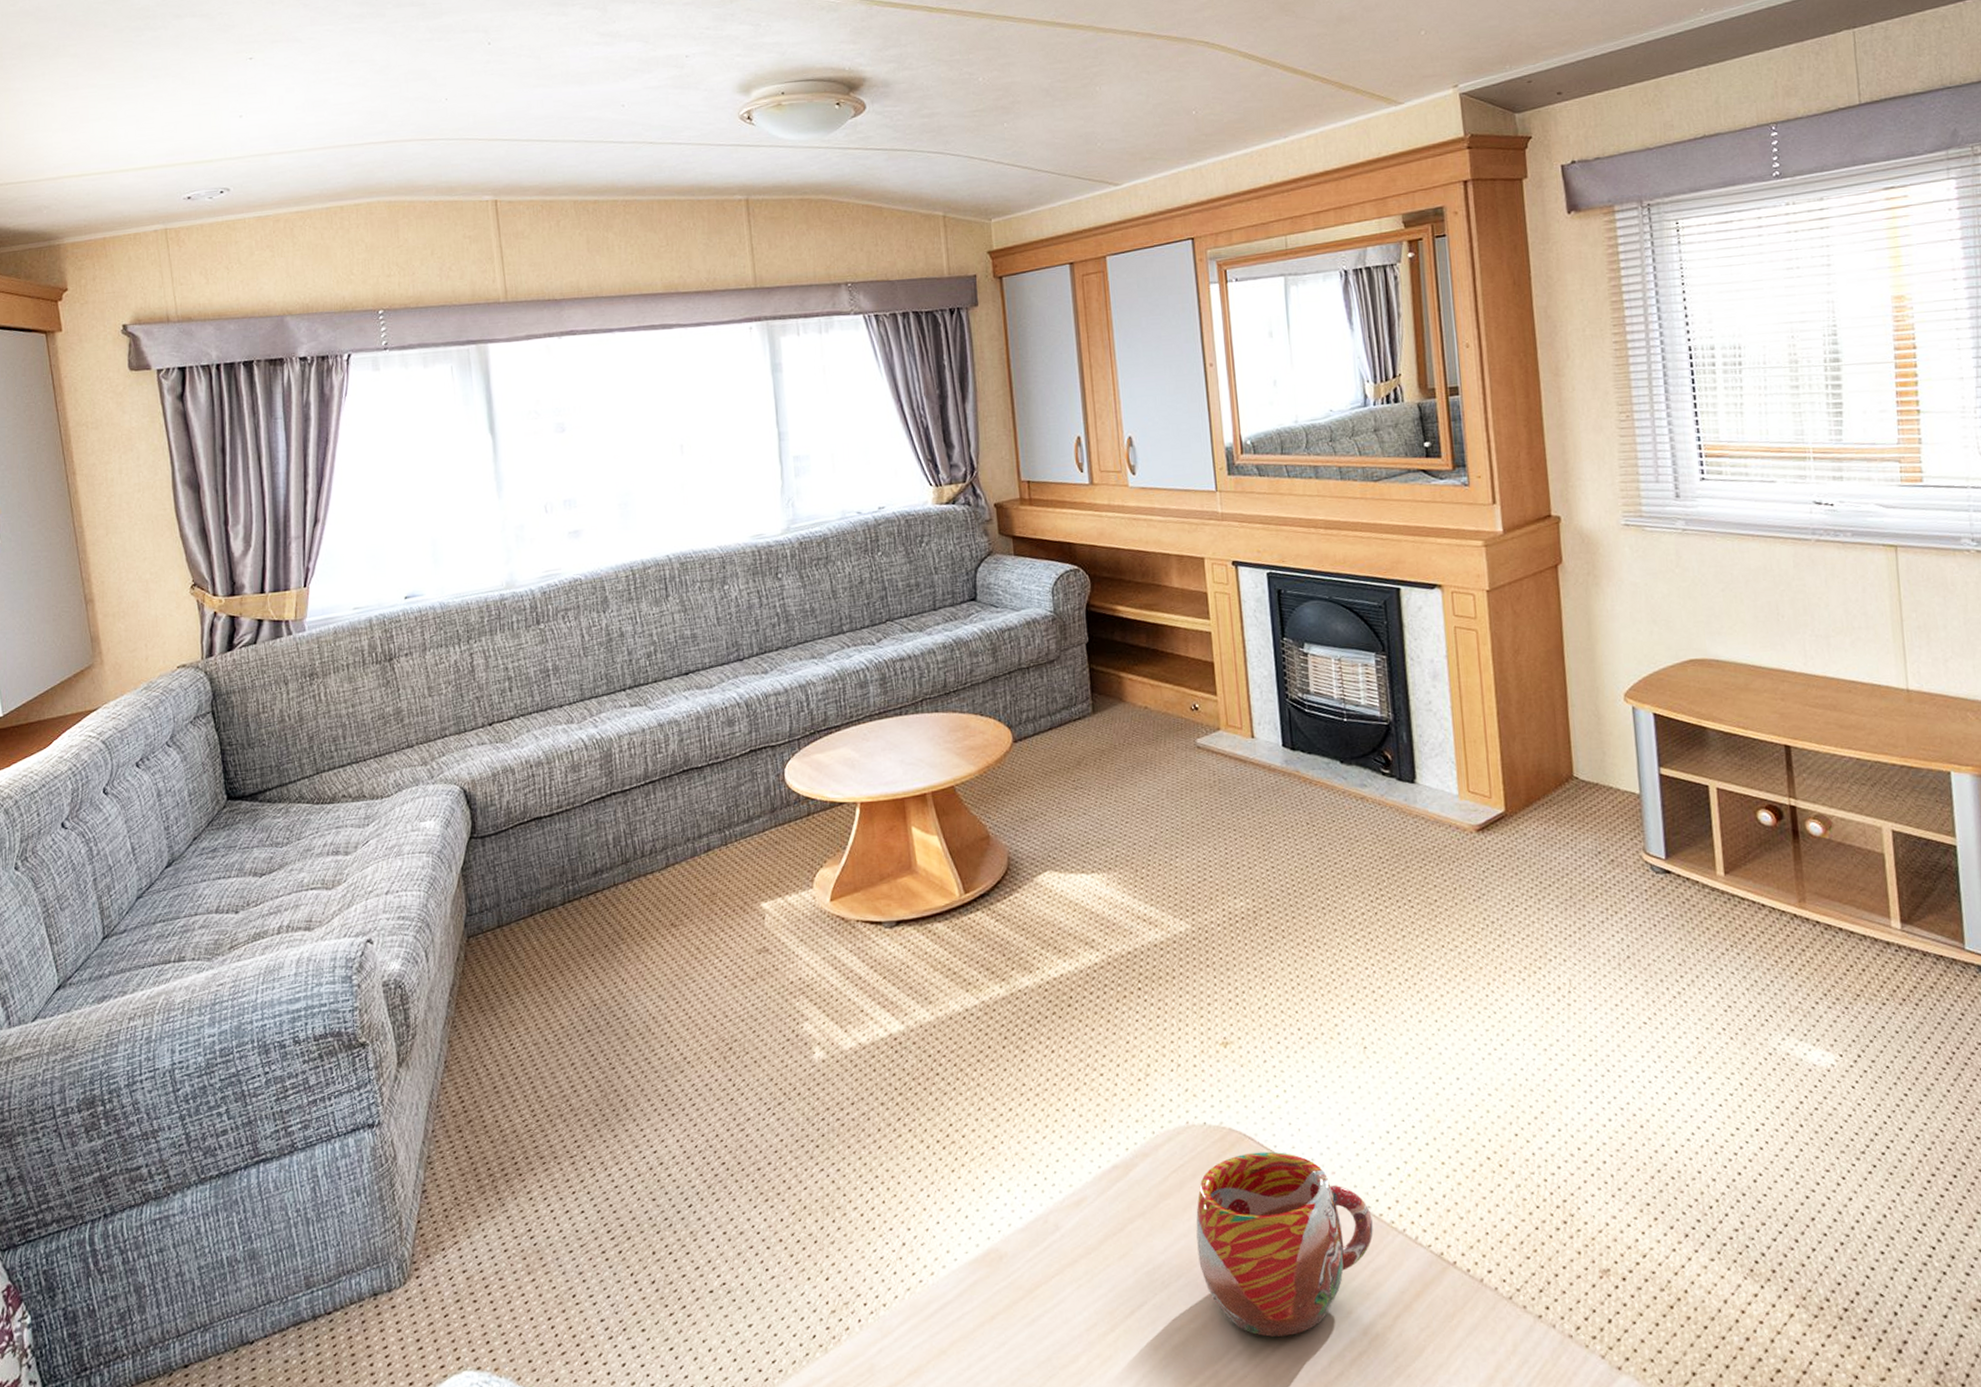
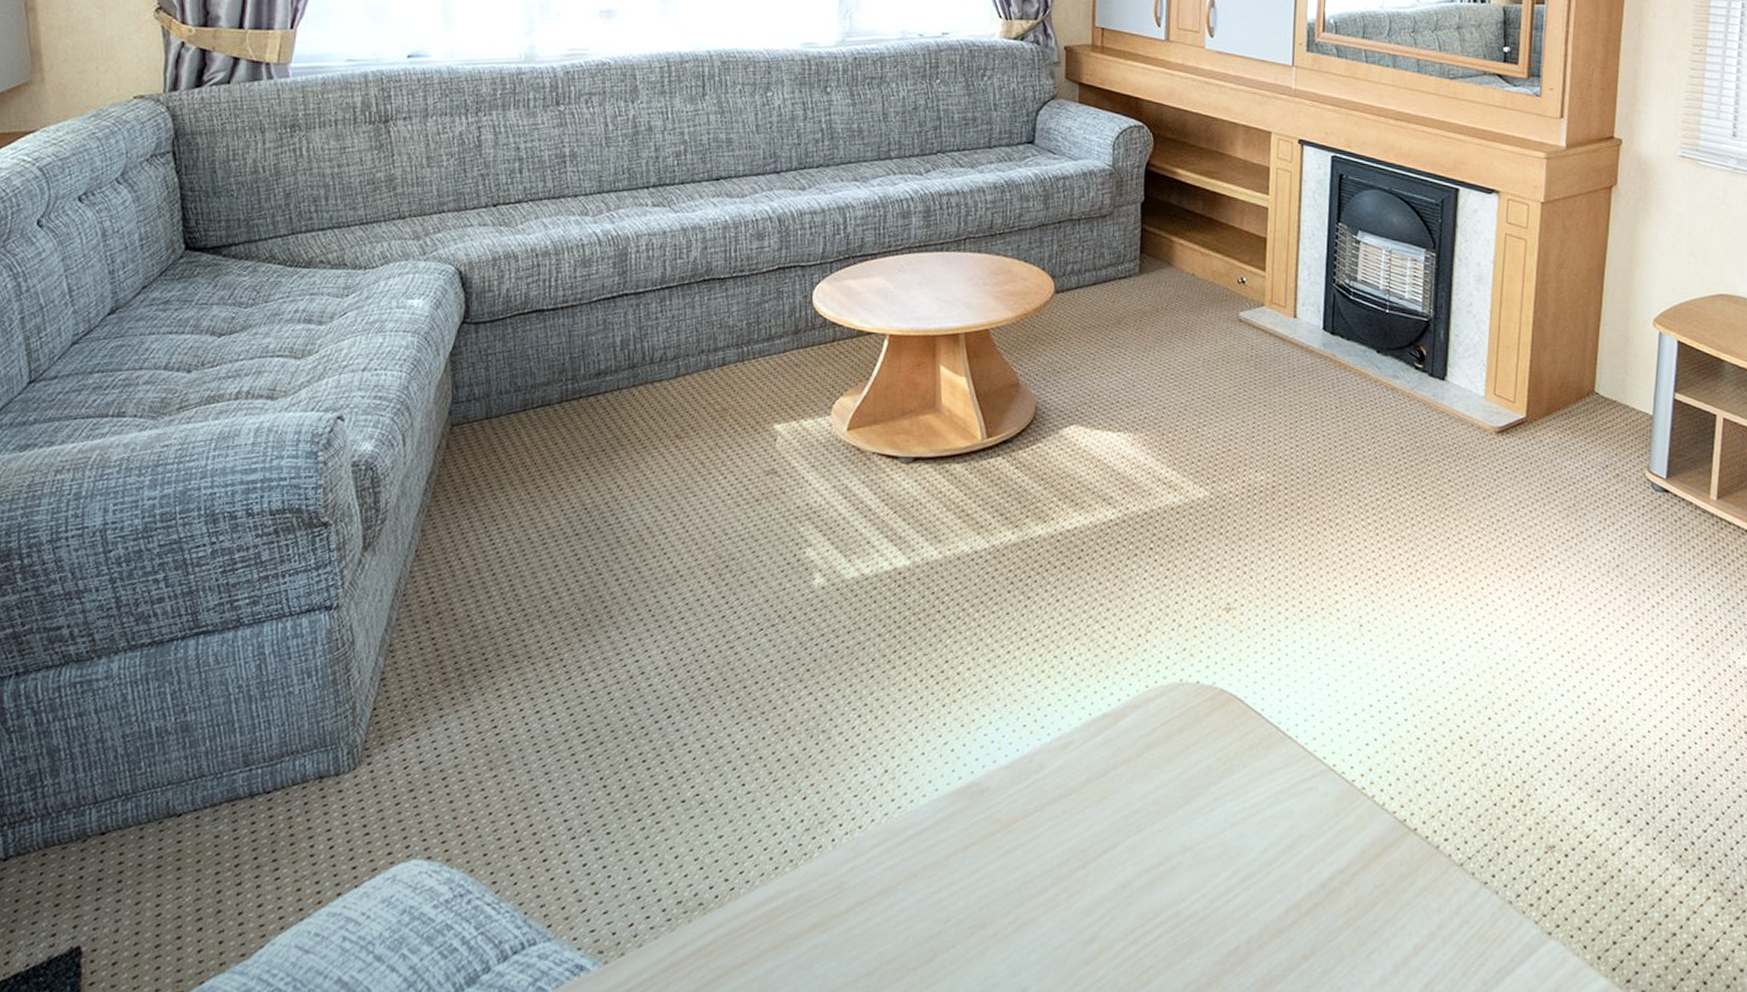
mug: present [1196,1151,1373,1337] -> none [1175,713,1345,884]

